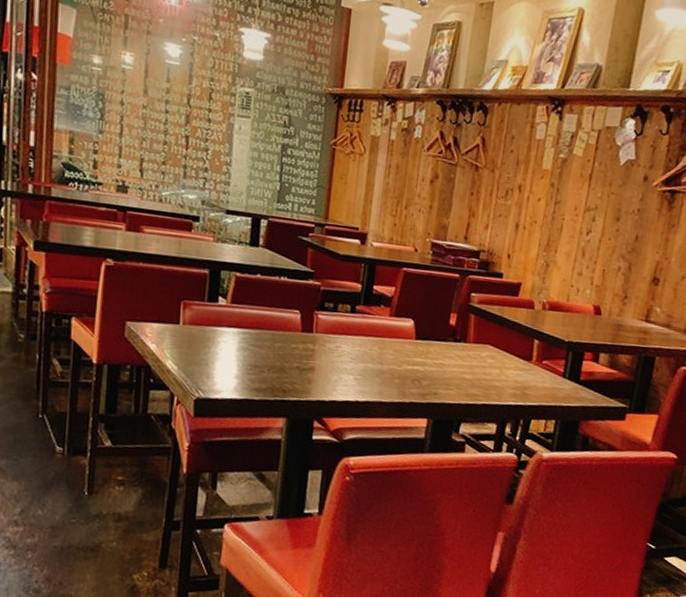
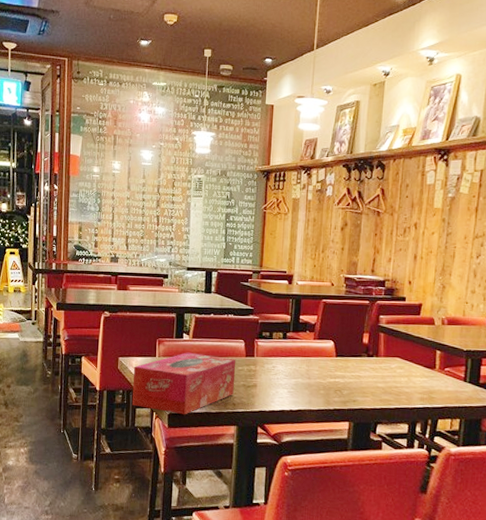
tissue box: none [143,321,289,402] -> present [131,352,236,415]

